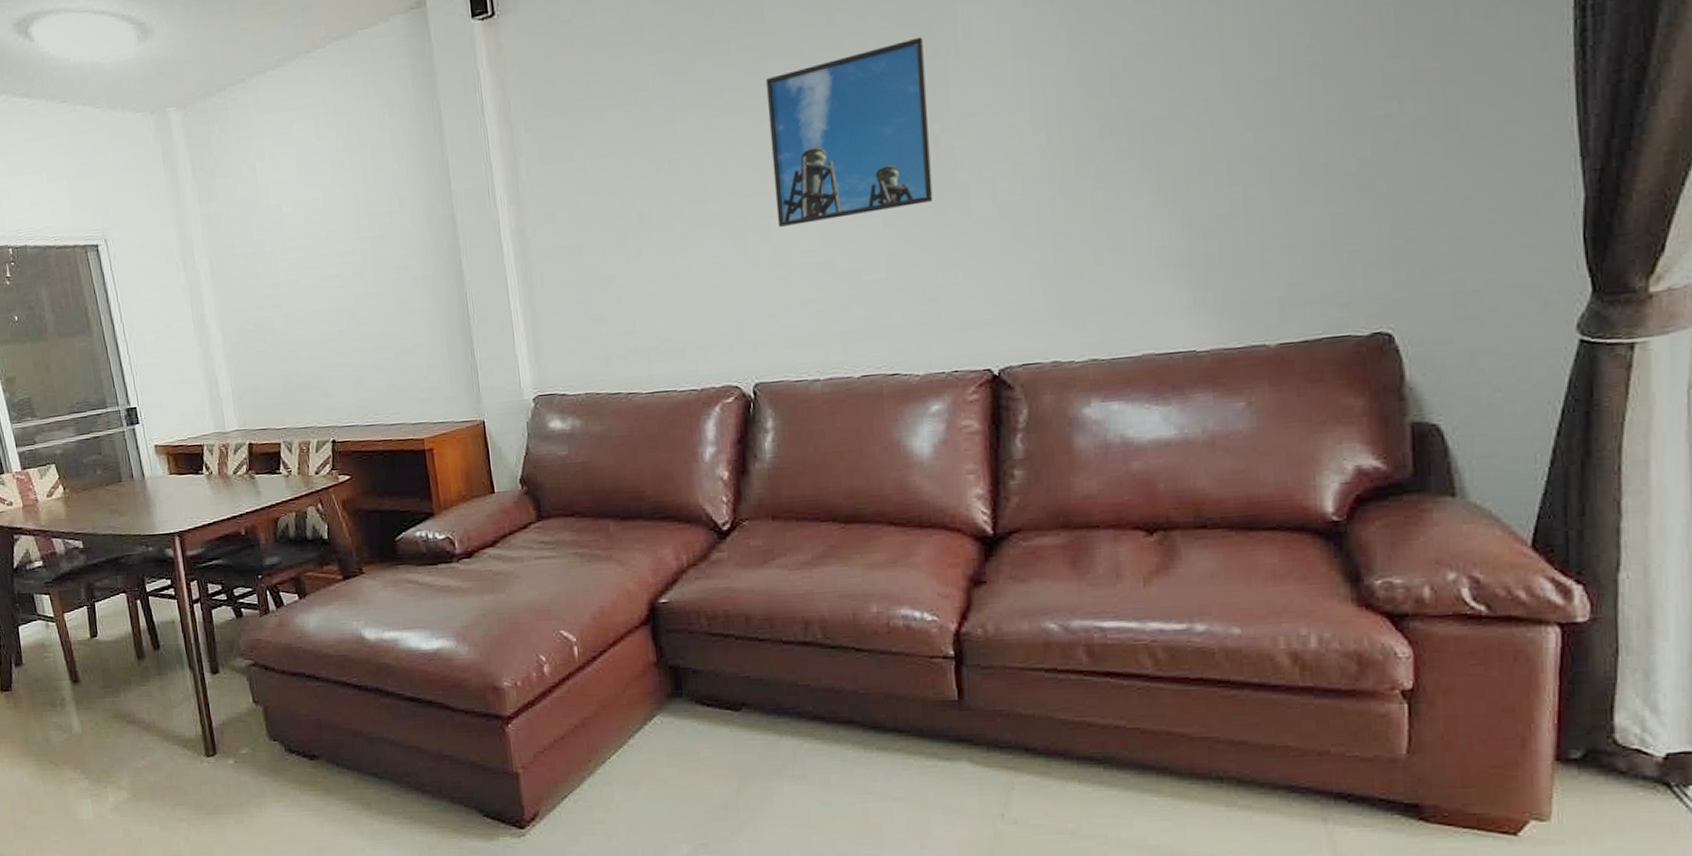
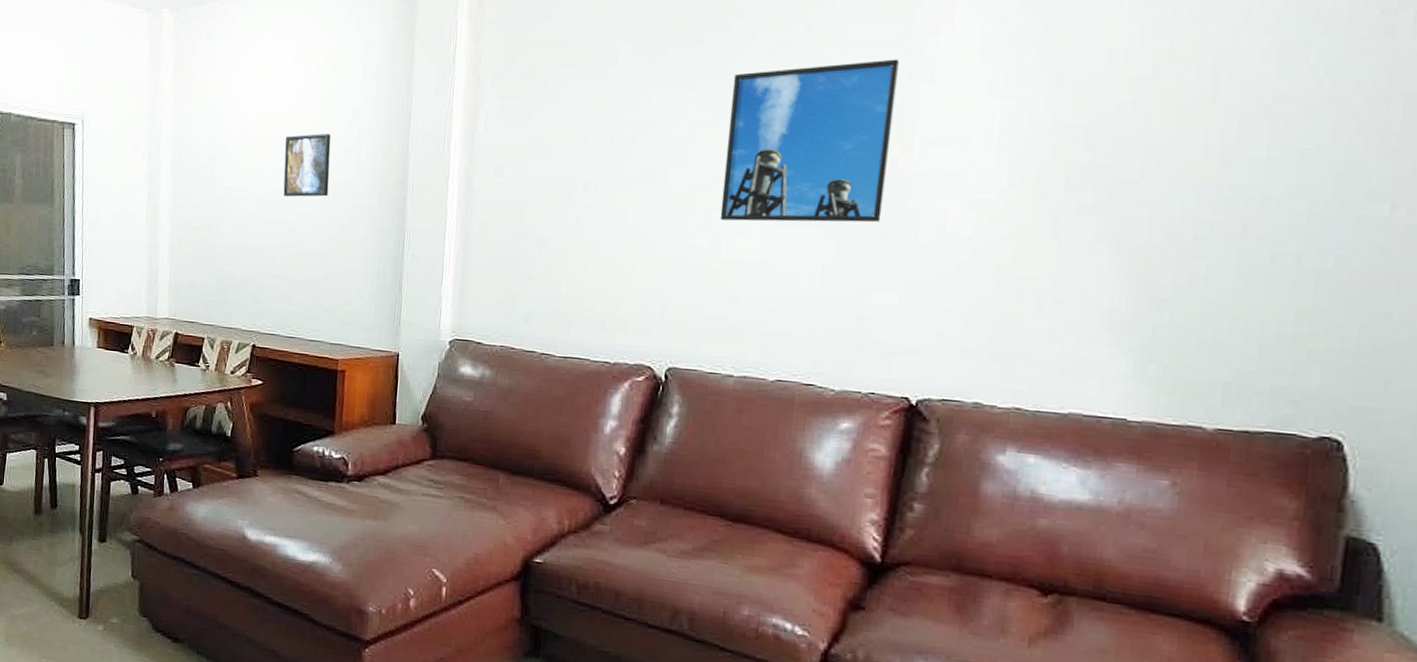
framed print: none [324,208,380,282] -> present [283,133,331,197]

